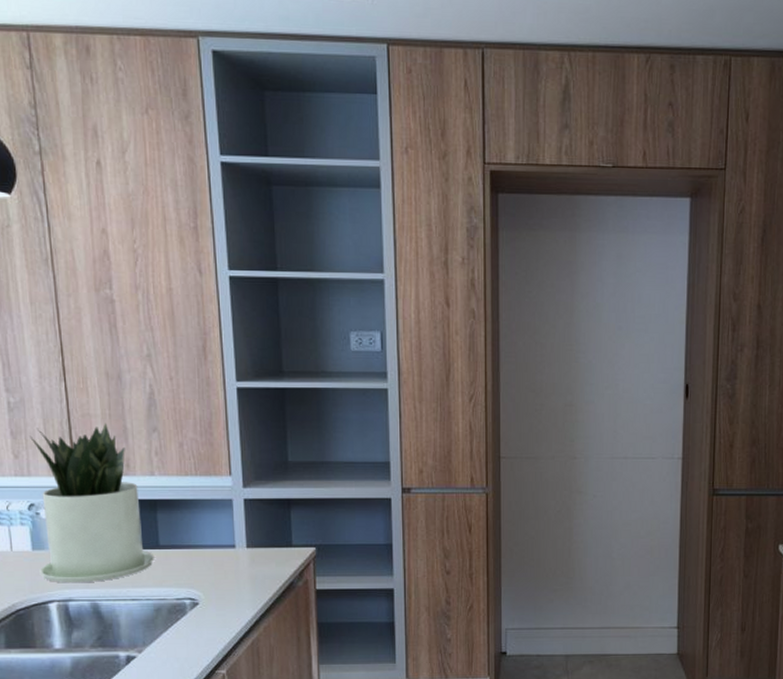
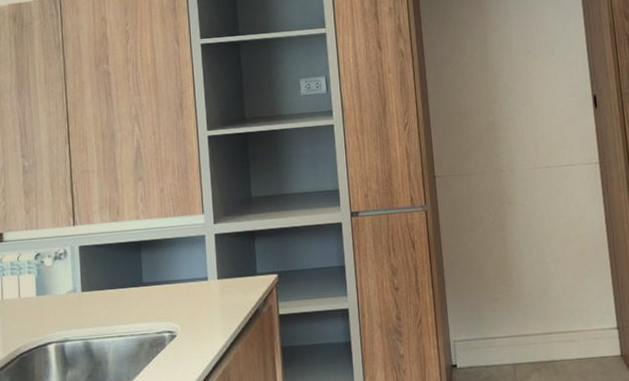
planter: present [30,423,155,583] -> none [39,177,139,325]

